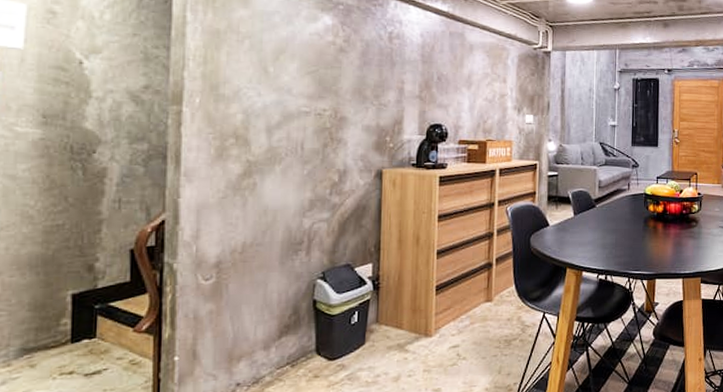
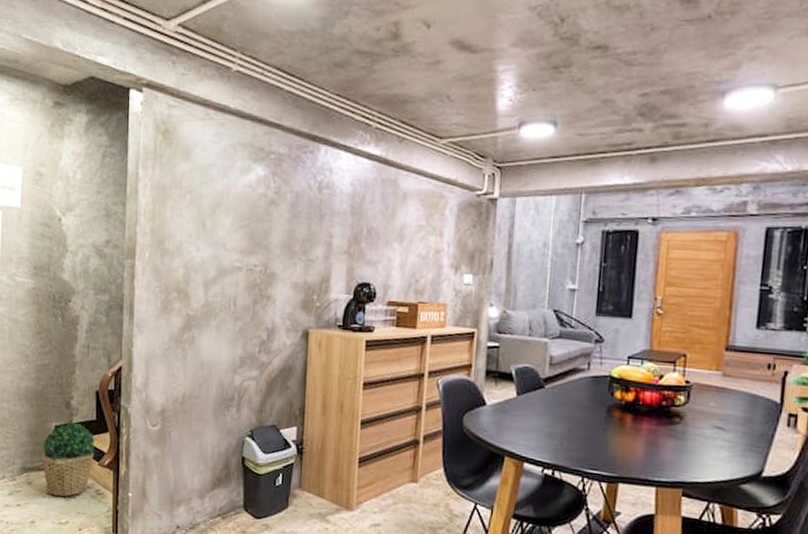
potted plant: none [51,287,130,376] -> present [42,422,96,497]

